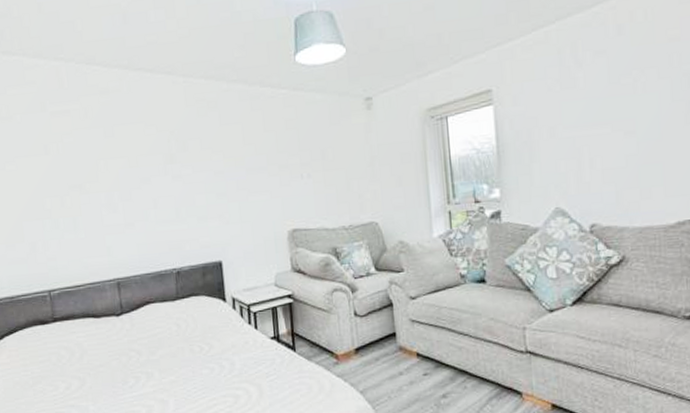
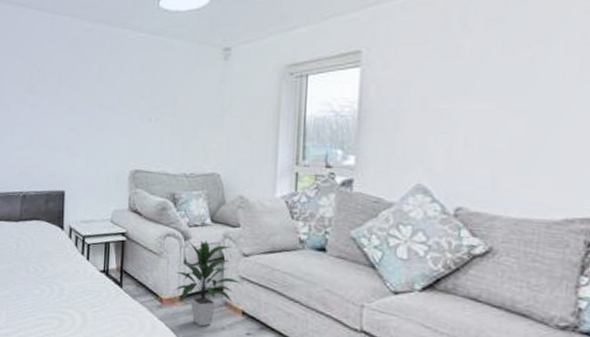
indoor plant: none [348,290,412,376] -> present [174,240,241,327]

